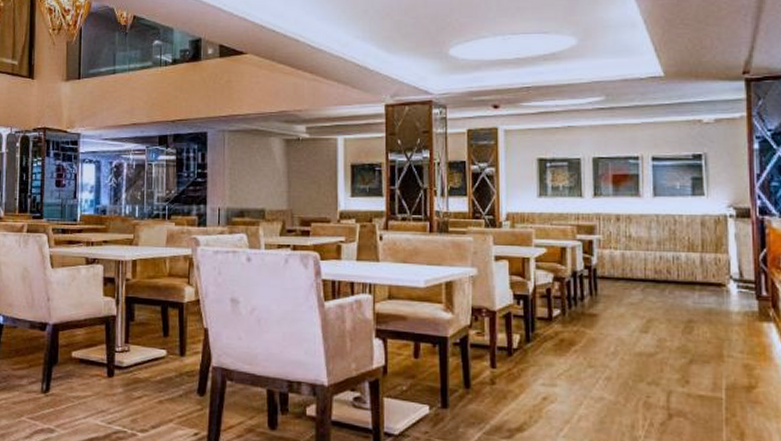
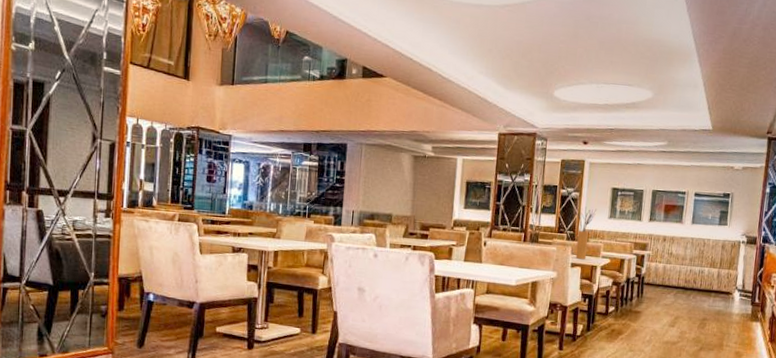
vase: none [495,184,520,250] -> present [575,206,596,259]

